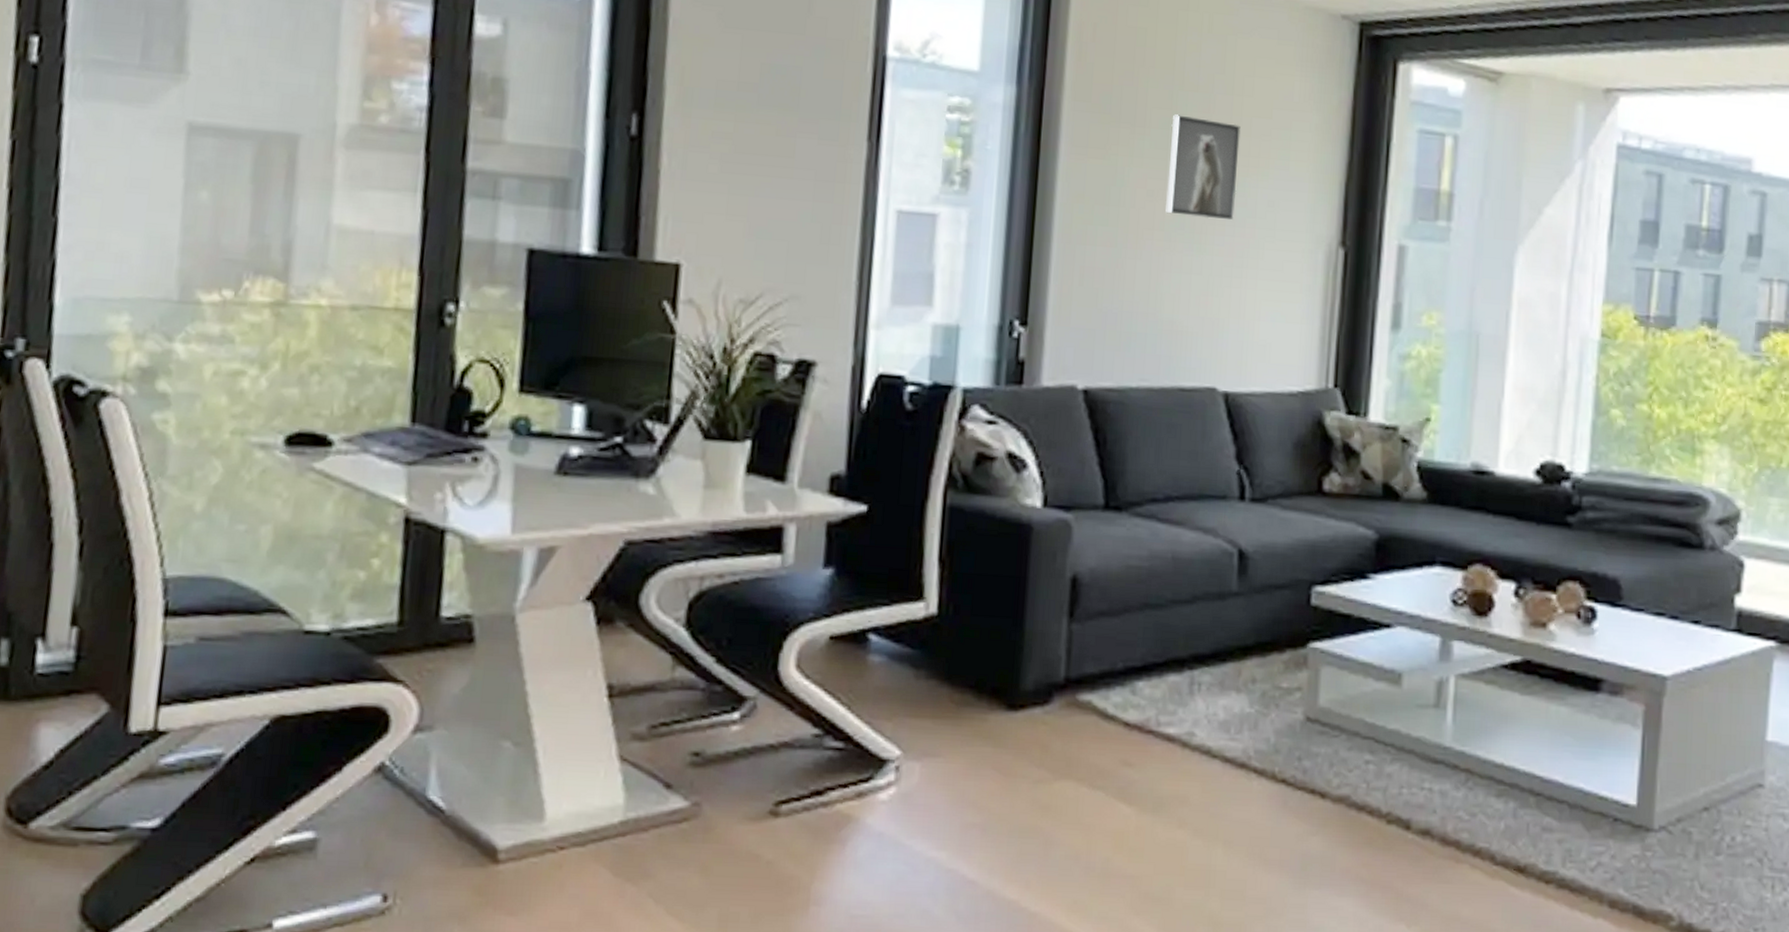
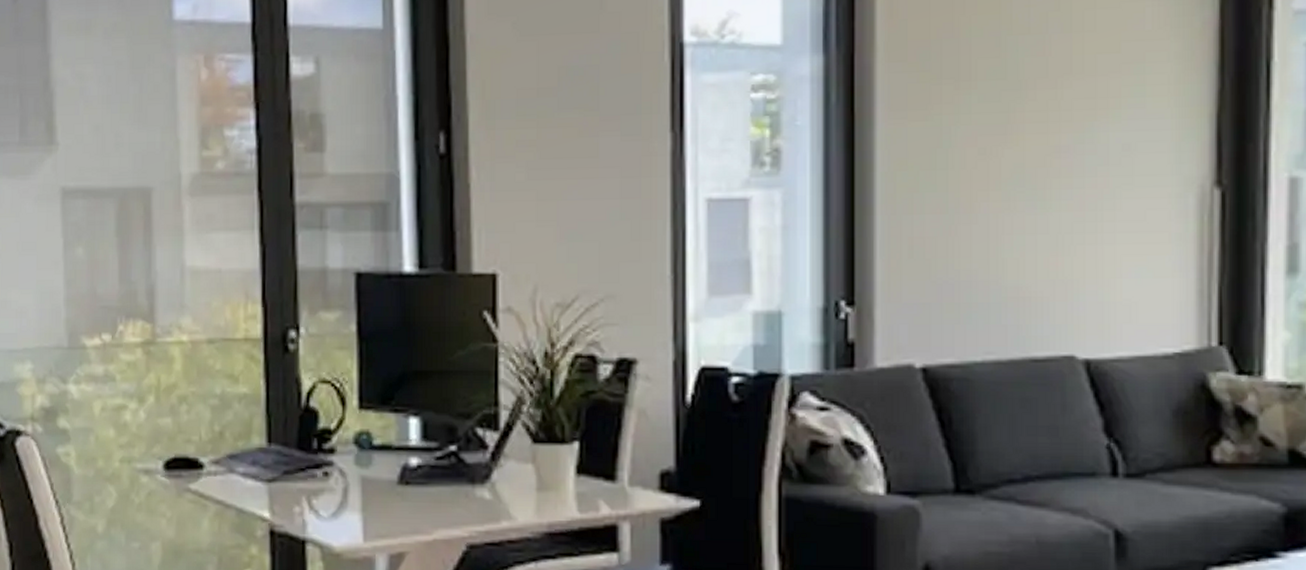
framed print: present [1165,114,1241,220] -> none [1001,62,1084,172]

